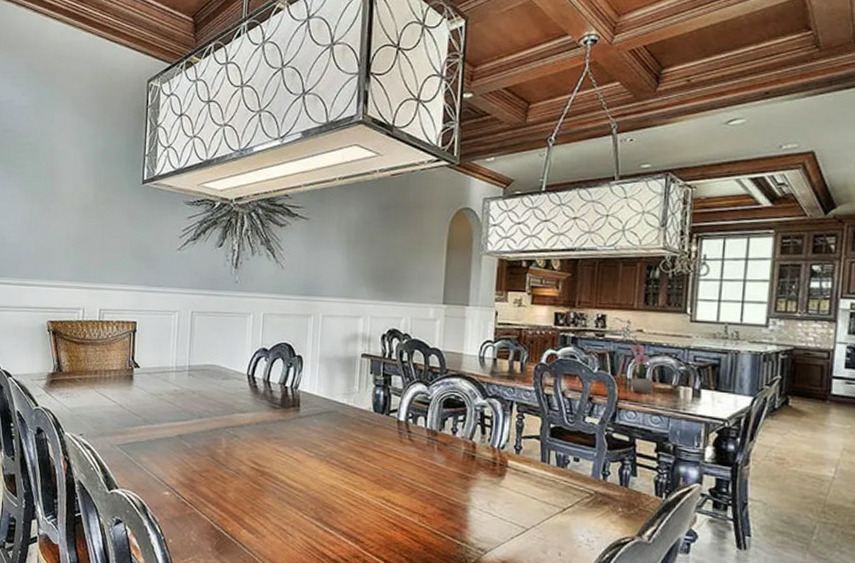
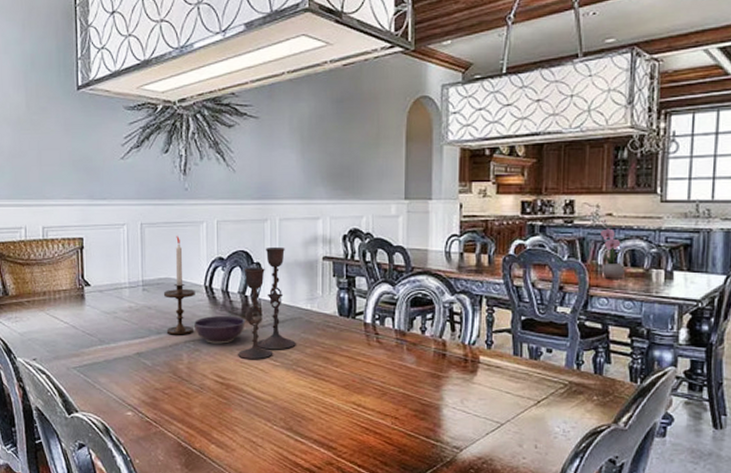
candlestick: none [207,325,238,421] -> present [163,235,195,335]
bowl: none [234,403,284,432] -> present [193,315,246,344]
candlestick: none [274,341,331,450] -> present [238,246,296,360]

